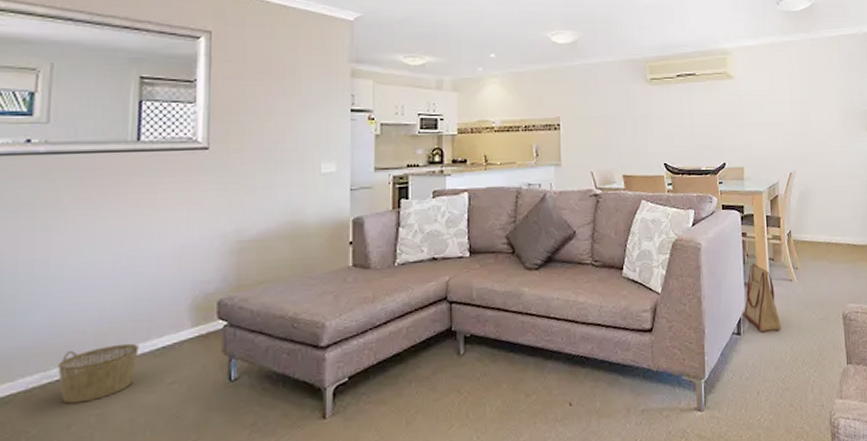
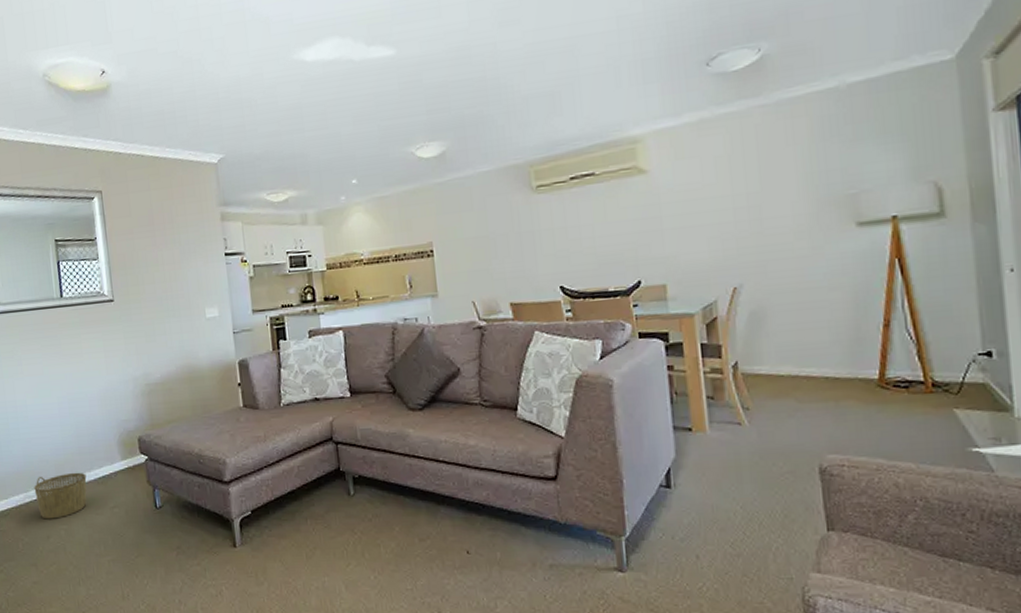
shopping bag: present [743,262,781,332] -> none [673,402,727,485]

